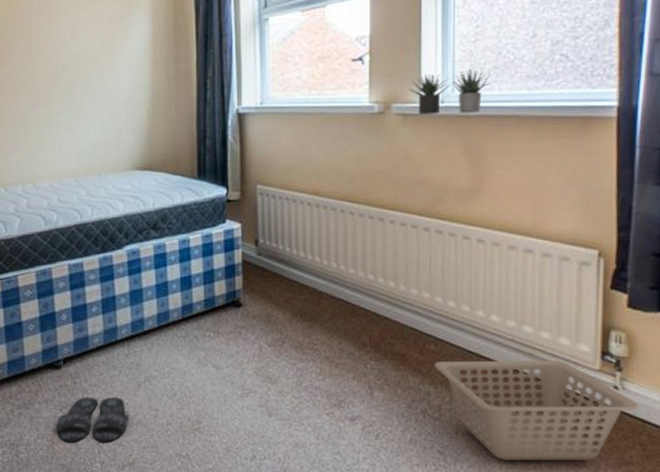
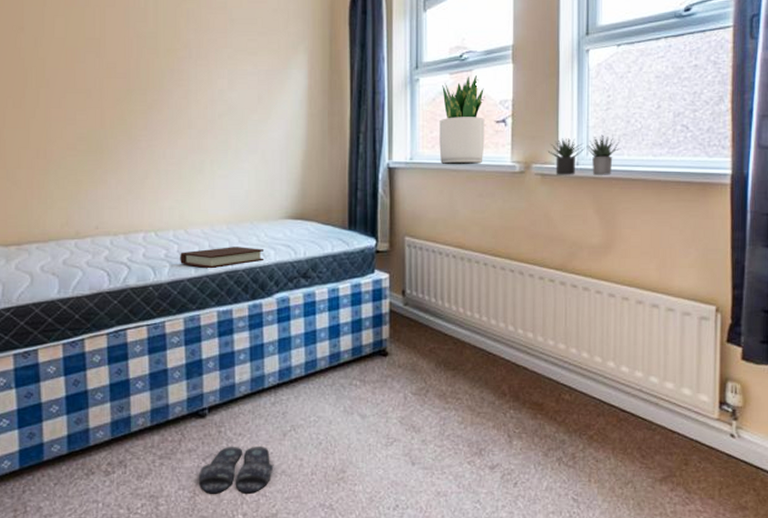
book: none [29,199,113,223] -> present [180,247,265,269]
planter: none [291,11,340,109] -> present [439,75,485,165]
laundry basket: present [434,360,640,460] -> none [569,409,754,506]

